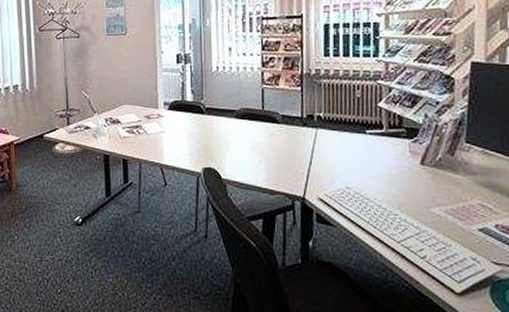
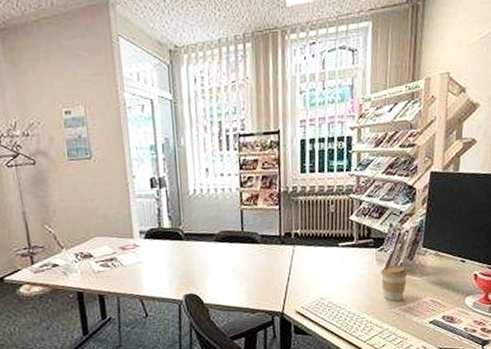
coffee cup: none [416,160,449,200] -> present [381,265,408,301]

